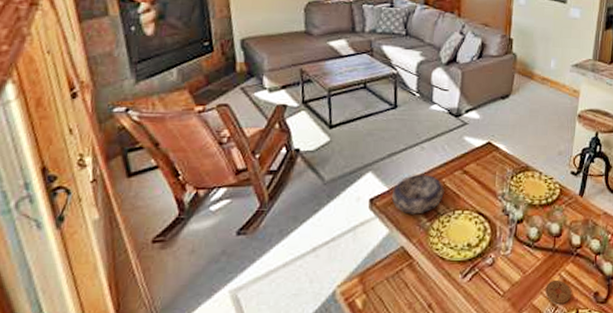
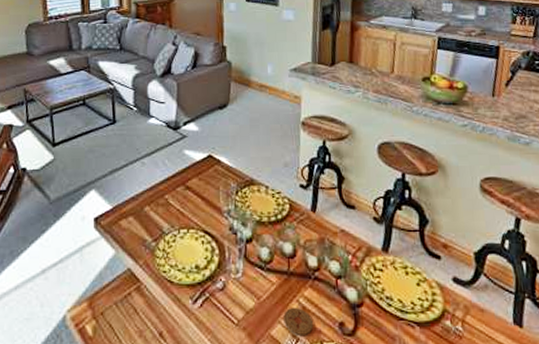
decorative bowl: present [391,174,444,214] -> none [115,190,168,234]

